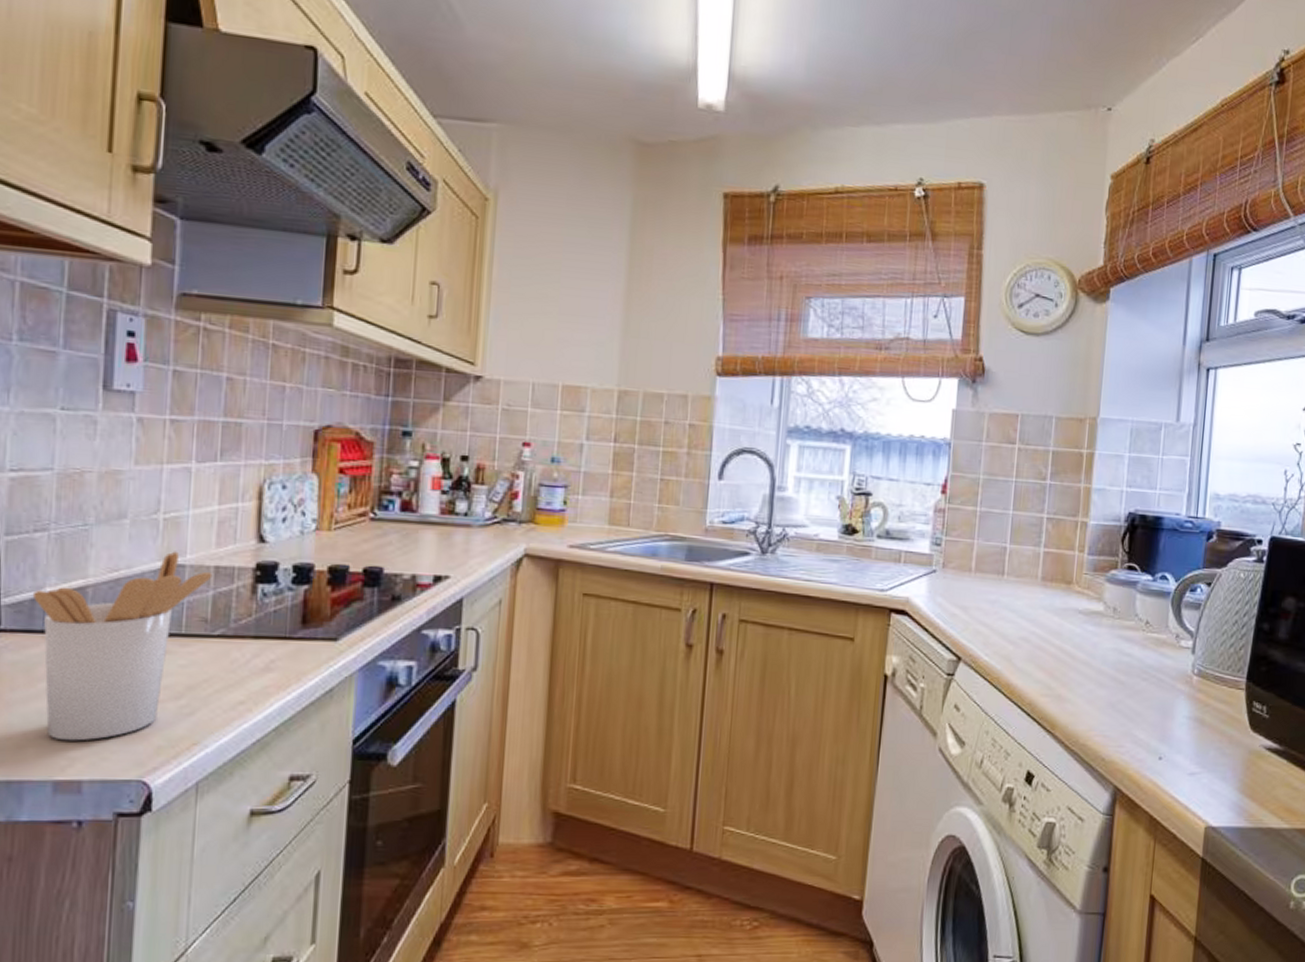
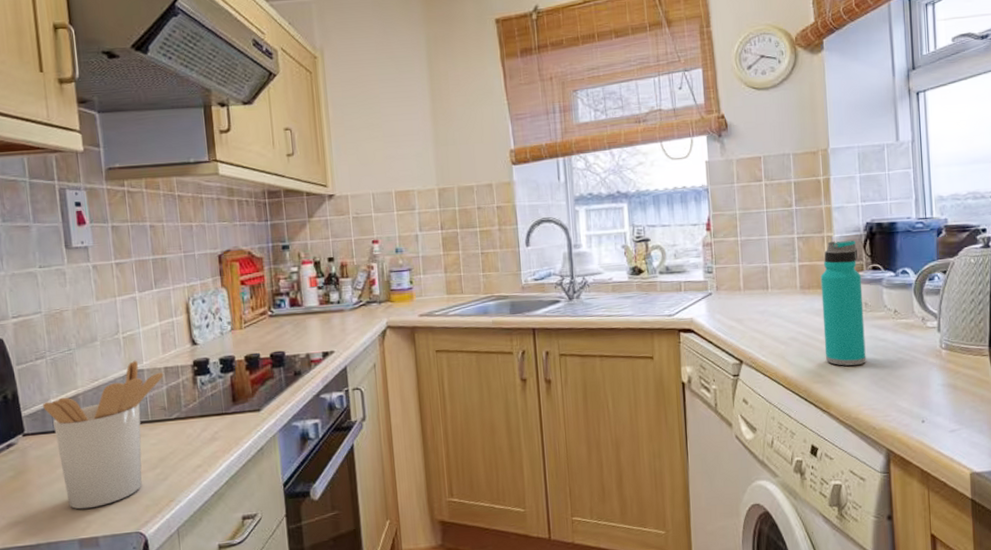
water bottle: none [1058,528,1115,681] -> present [820,239,866,366]

